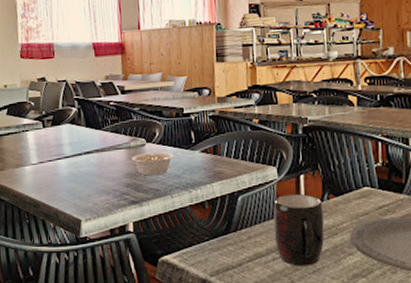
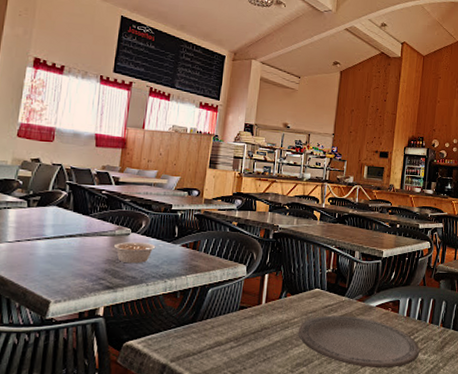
mug: present [273,193,325,267] -> none [234,290,280,355]

